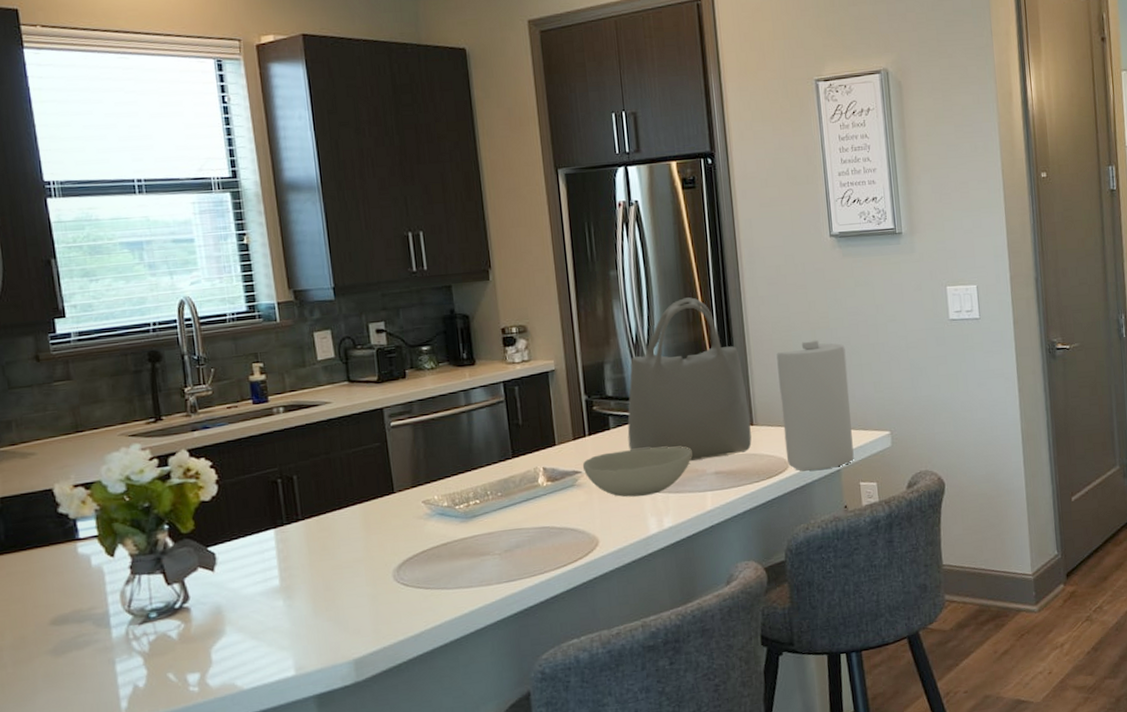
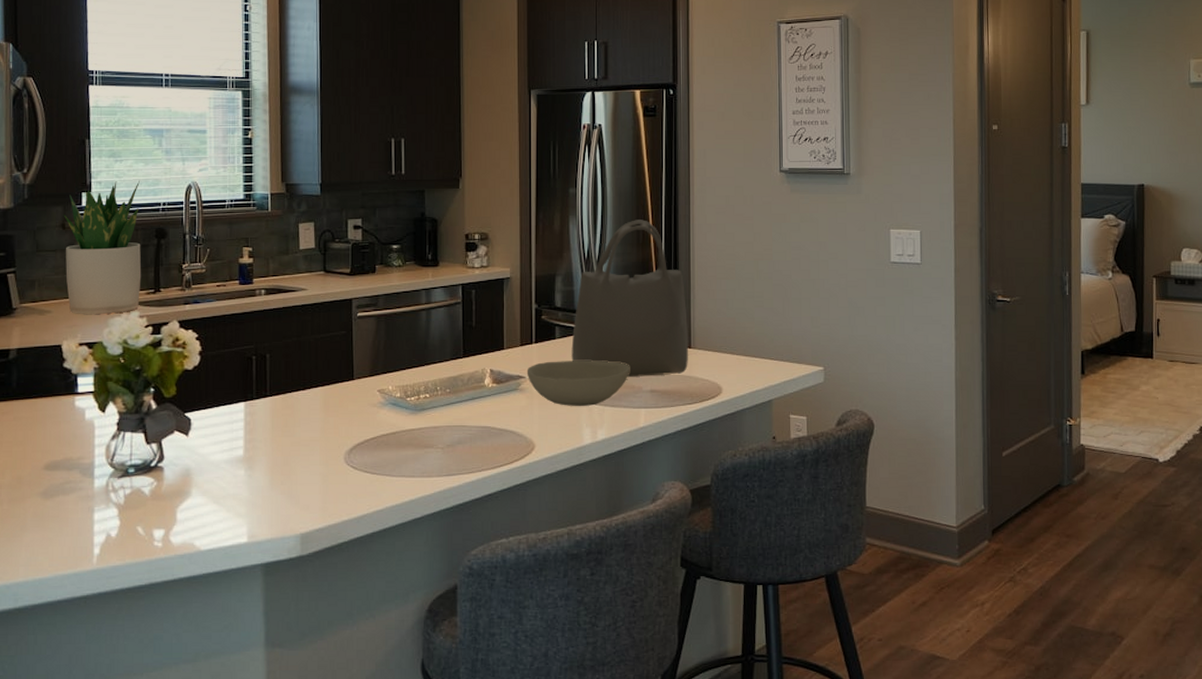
planter: none [35,300,139,454] -> present [63,180,142,315]
paper towel holder: present [776,340,854,471] -> none [719,271,787,398]

